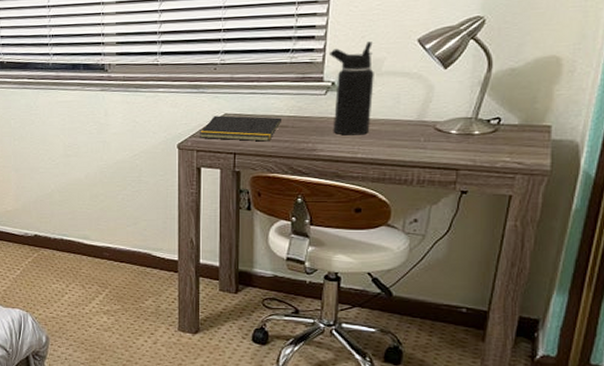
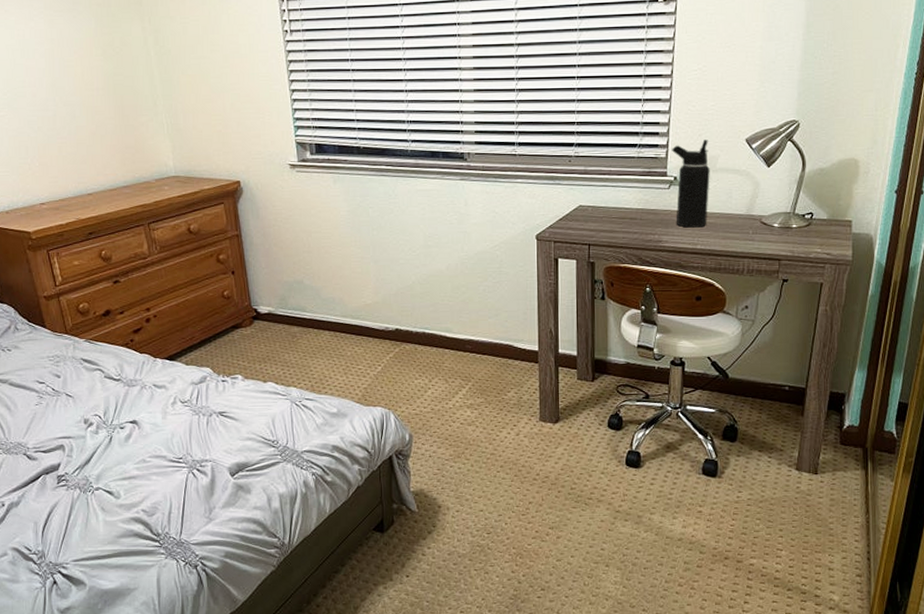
notepad: present [200,115,281,142] -> none [557,207,631,233]

